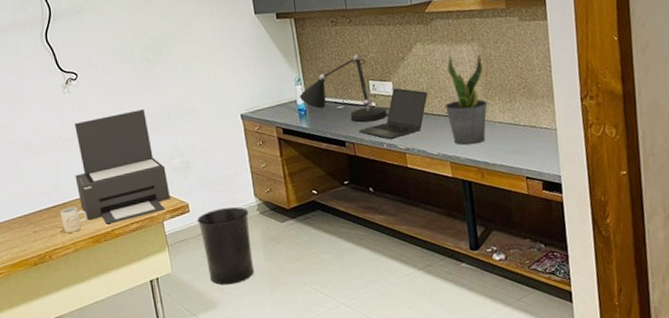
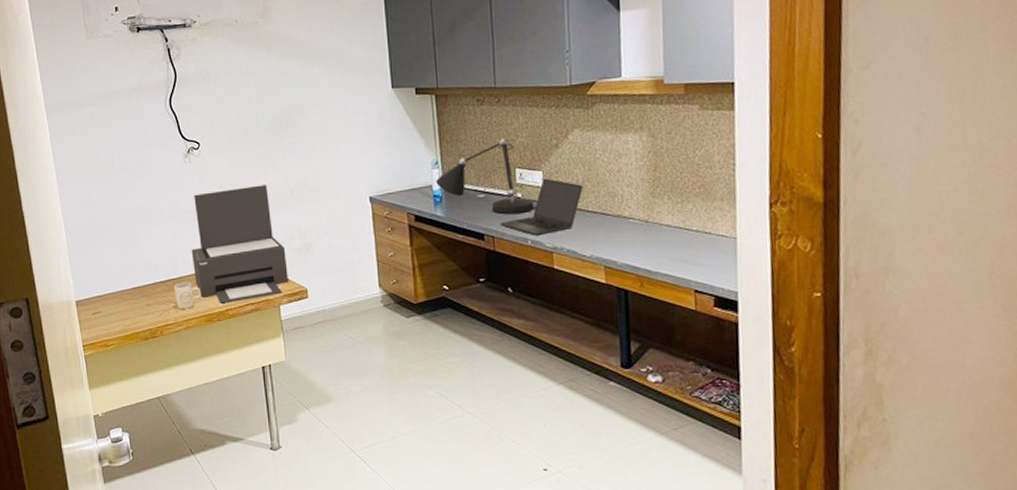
waste bin: present [197,207,254,285] -> none [315,296,373,380]
potted plant: present [445,53,488,145] -> none [602,144,654,248]

